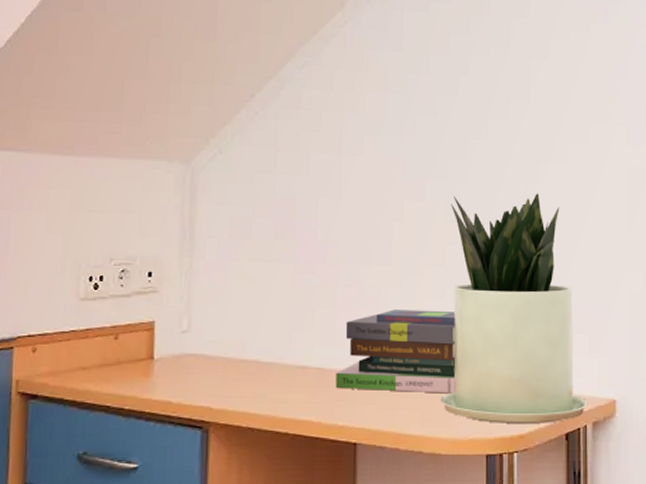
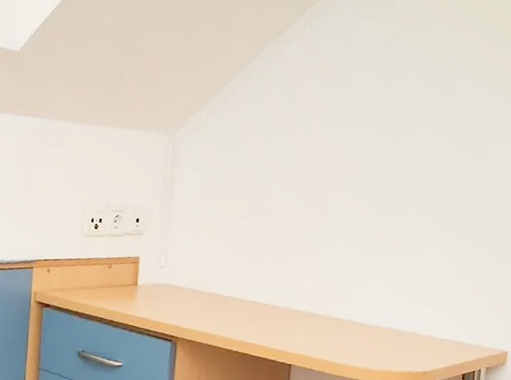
books: present [335,309,456,394] -> none [277,263,379,334]
planter: present [441,193,588,425] -> none [361,176,484,365]

